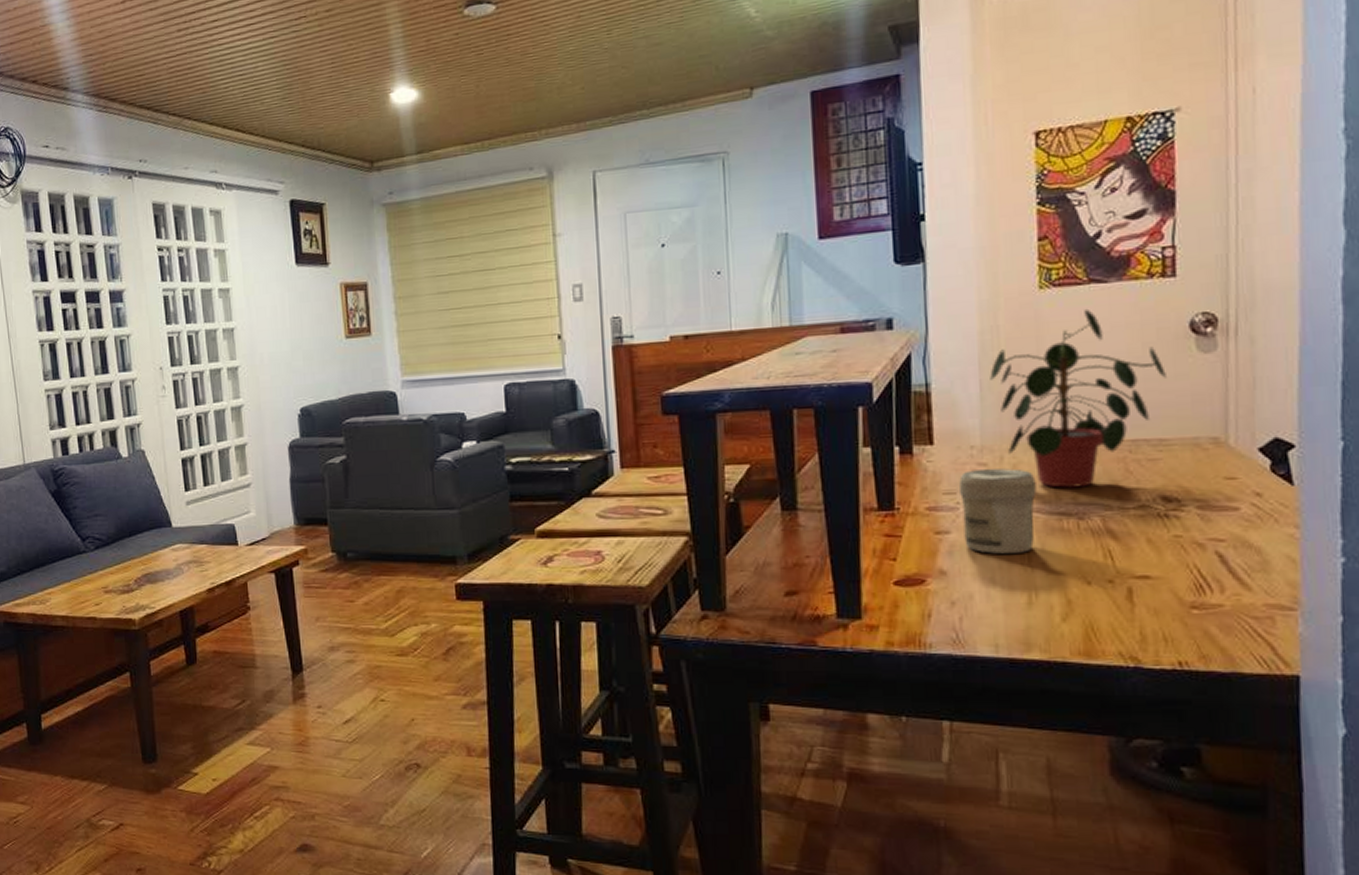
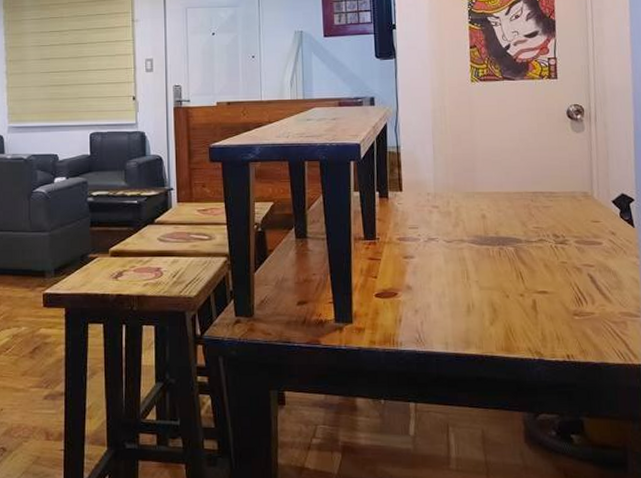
jar: present [959,468,1037,554] -> none [420,210,472,274]
potted plant: present [990,308,1166,488] -> none [440,97,553,226]

